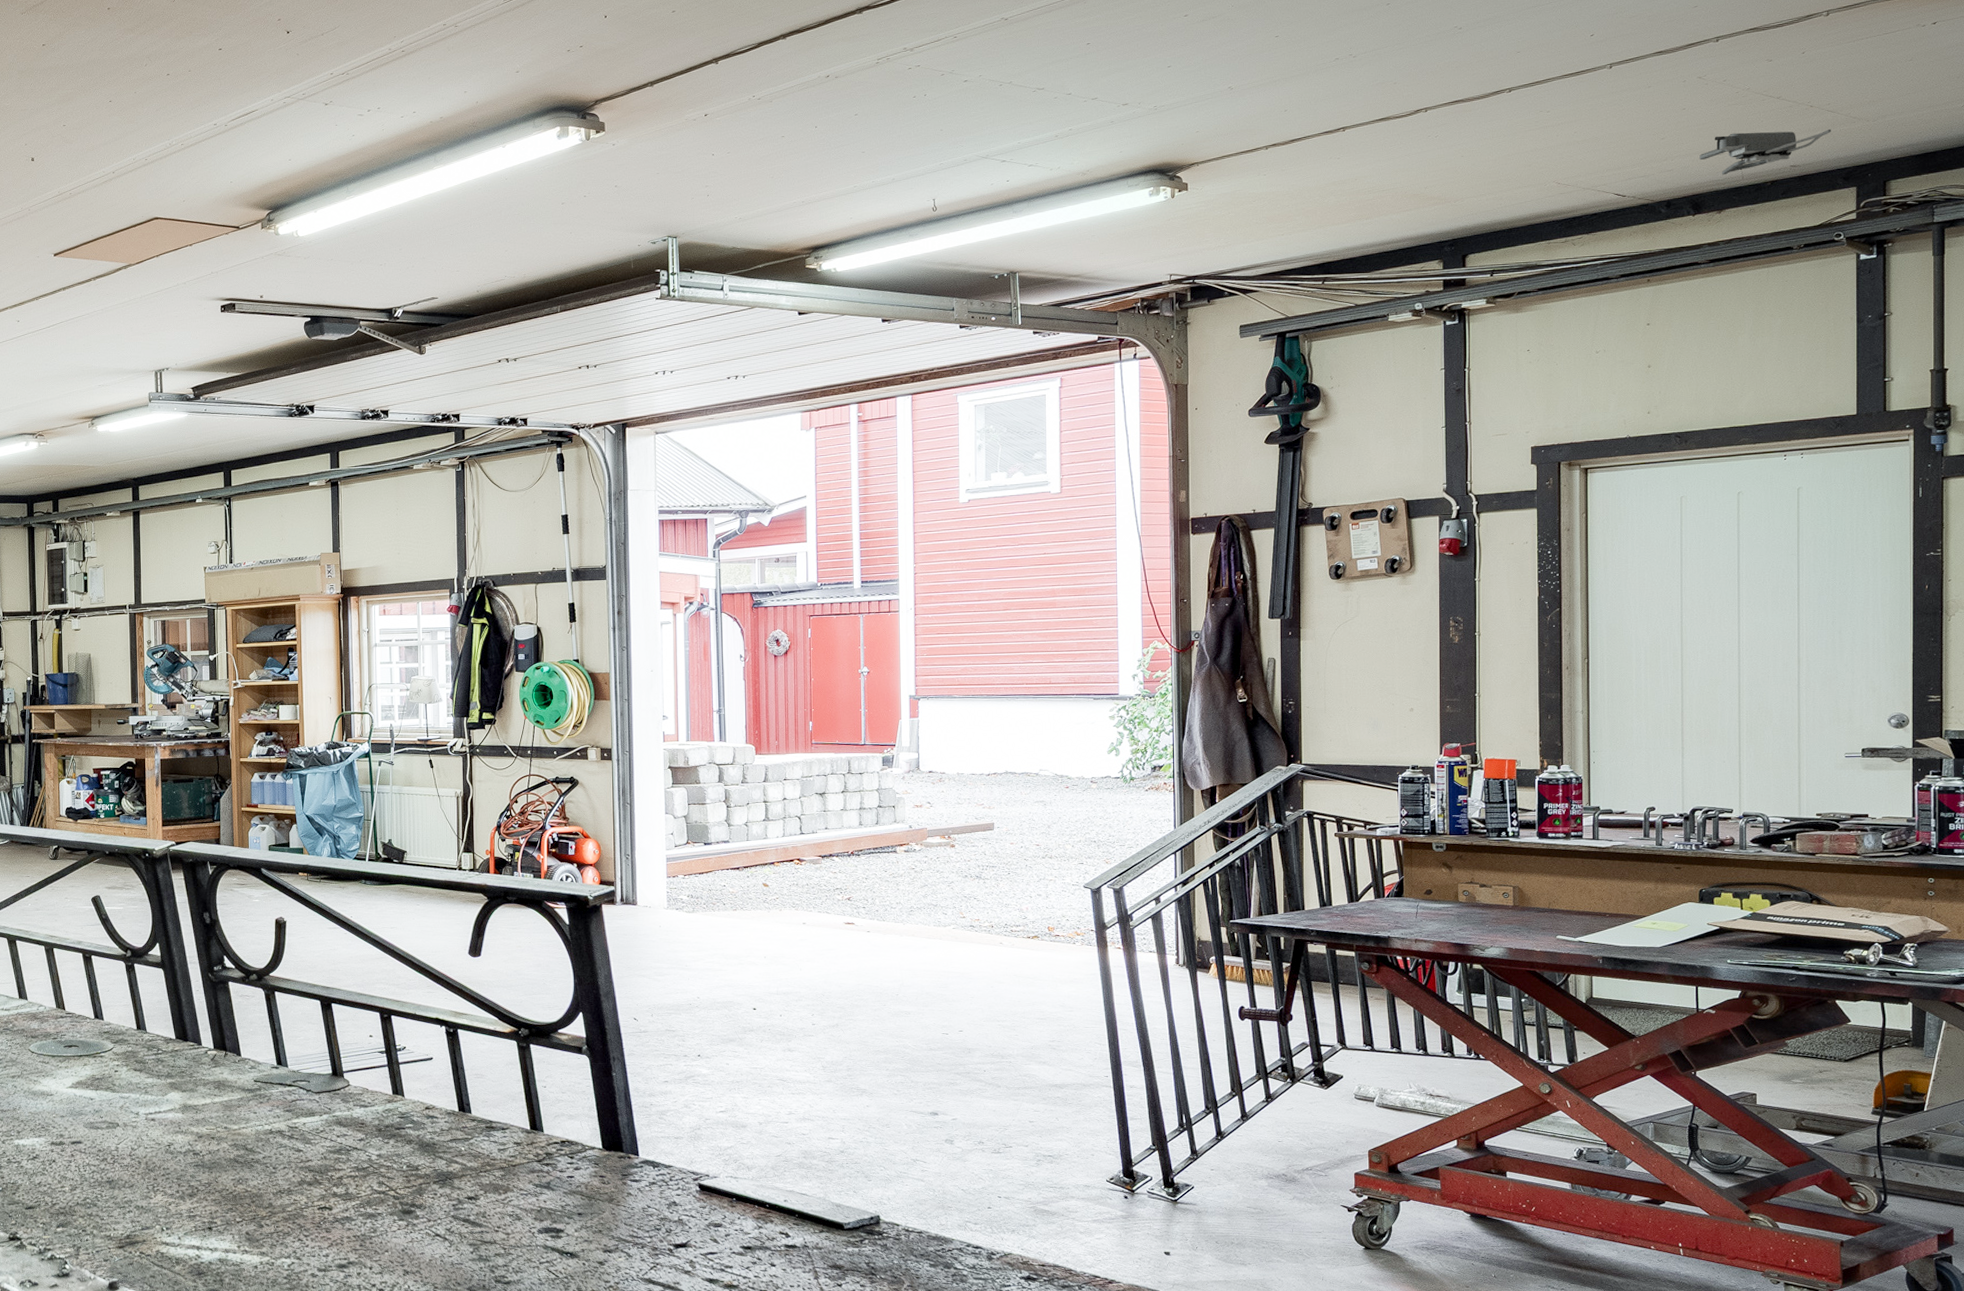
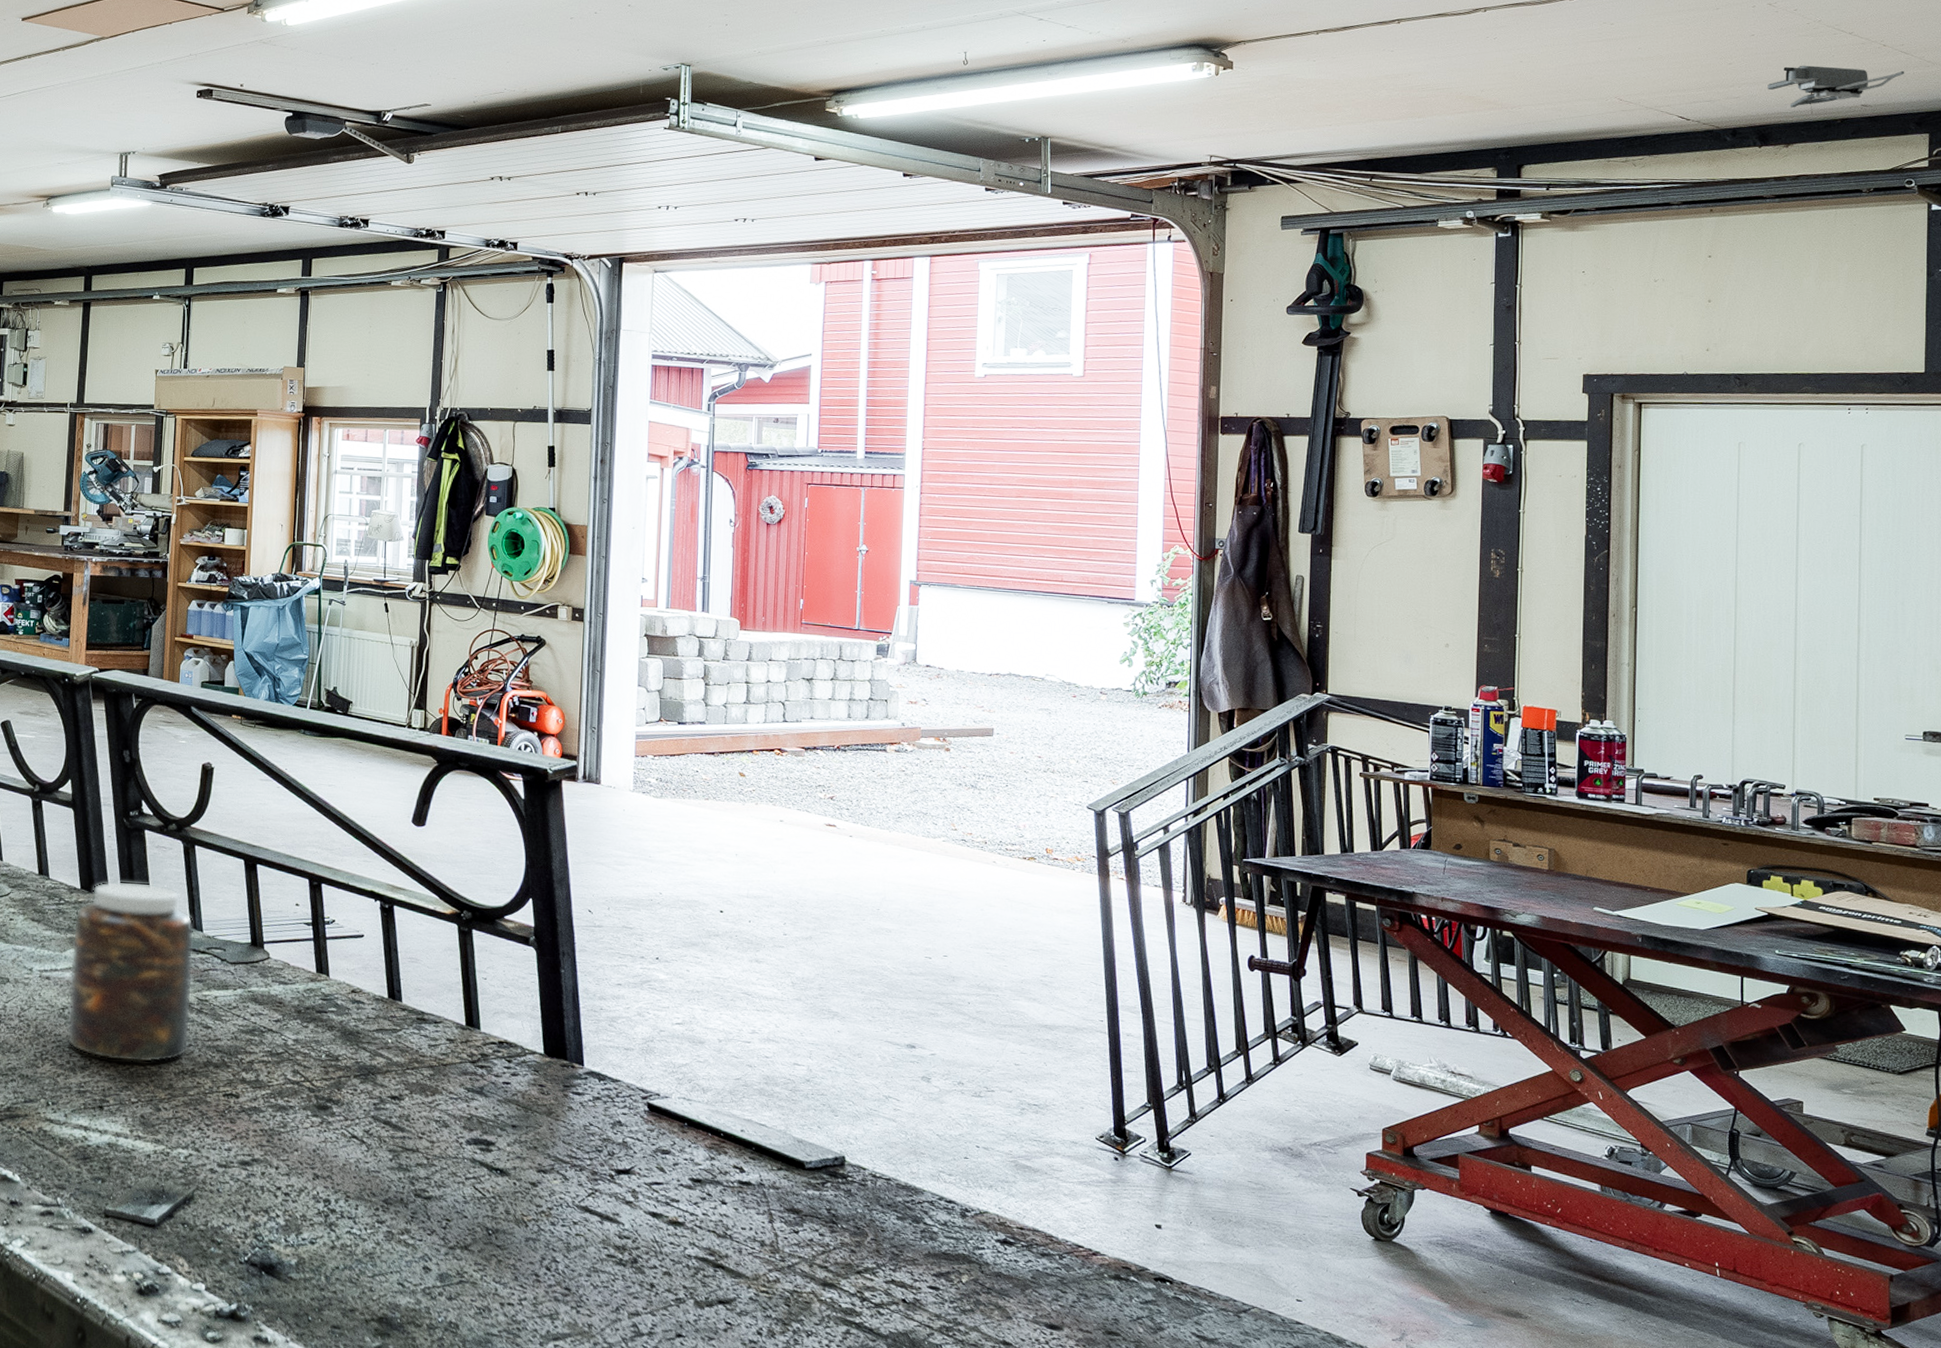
jar: none [172,1028,284,1187] -> present [67,881,195,1063]

